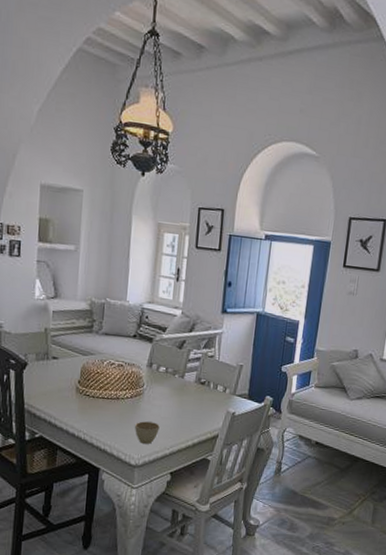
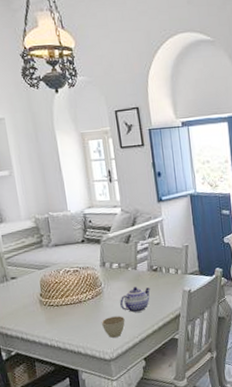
teapot: none [157,396,193,424] -> present [119,286,150,313]

